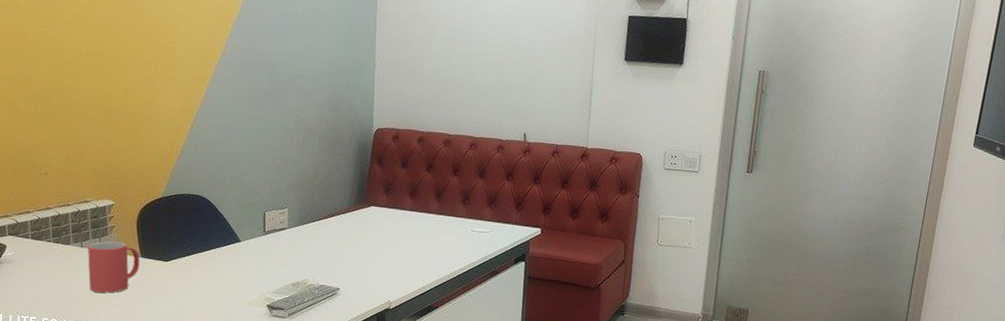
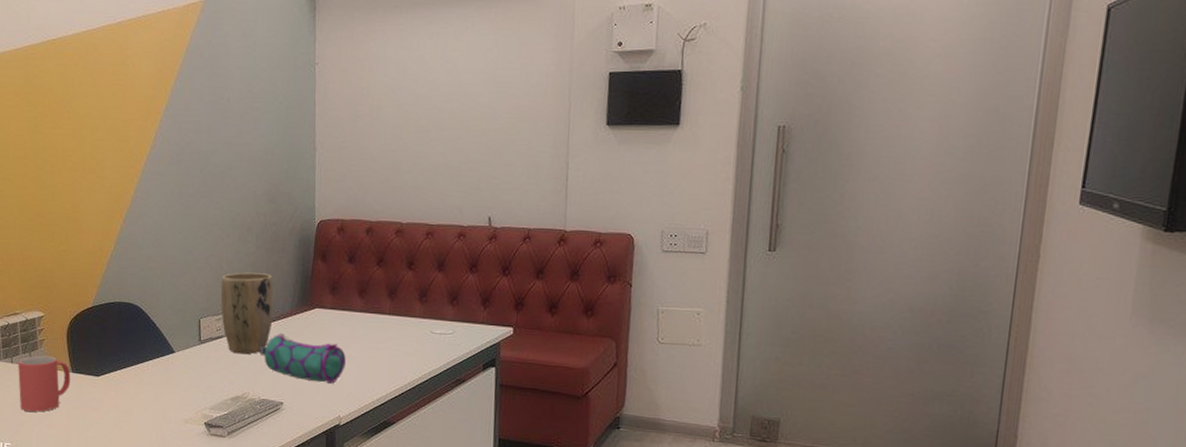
plant pot: none [285,171,334,245] -> present [220,272,274,354]
pencil case: none [320,226,397,273] -> present [260,332,346,384]

